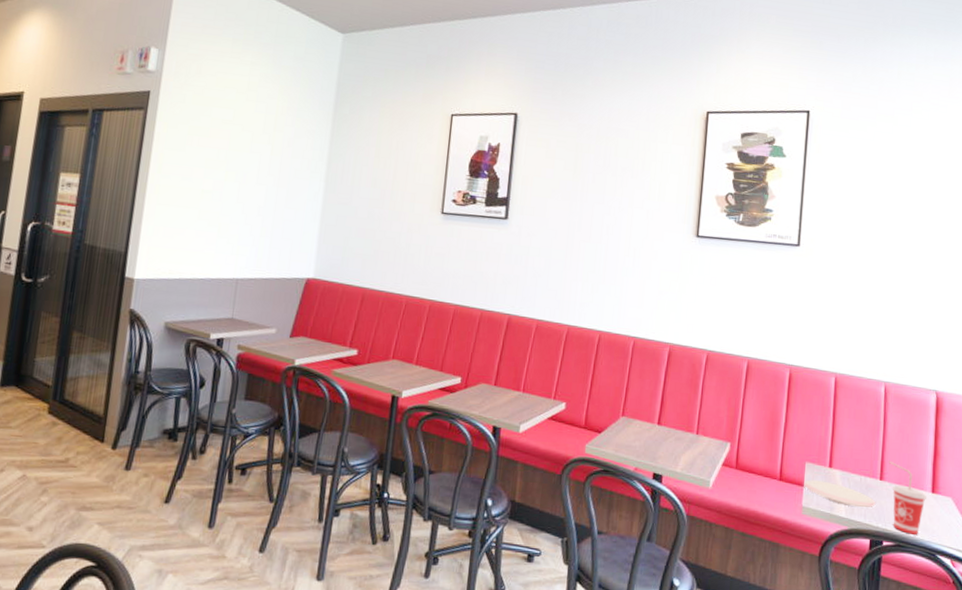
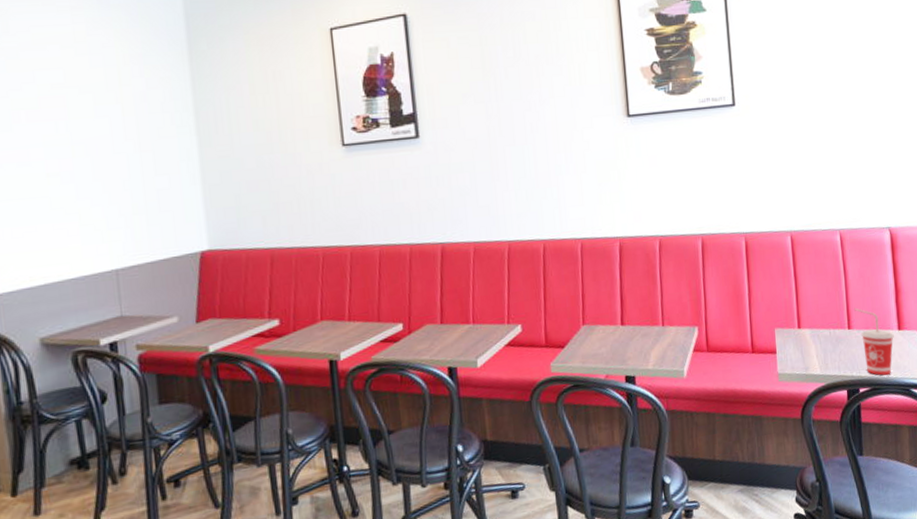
plate: present [804,480,876,508] -> none [776,342,848,363]

